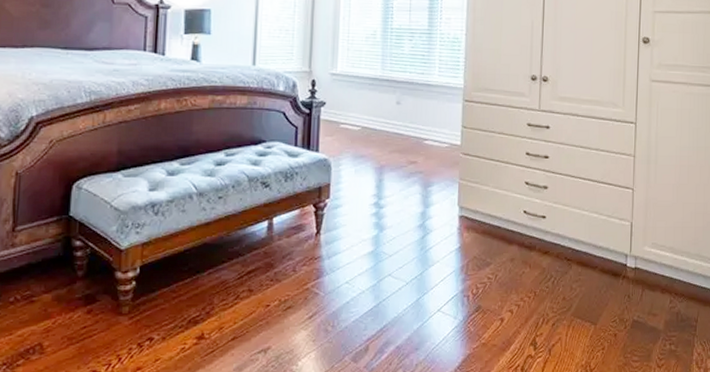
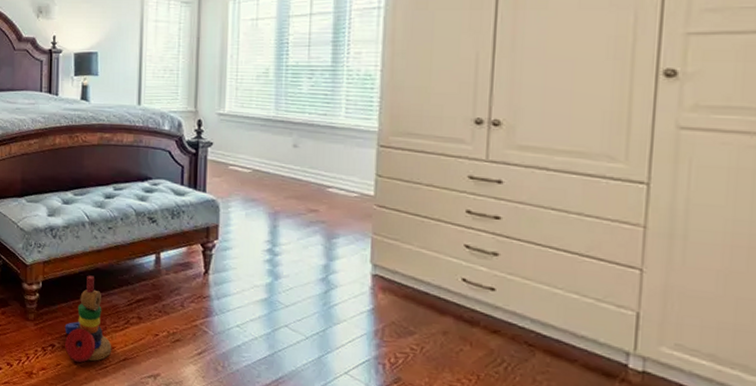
stacking toy: none [165,252,220,352] -> present [64,275,112,363]

